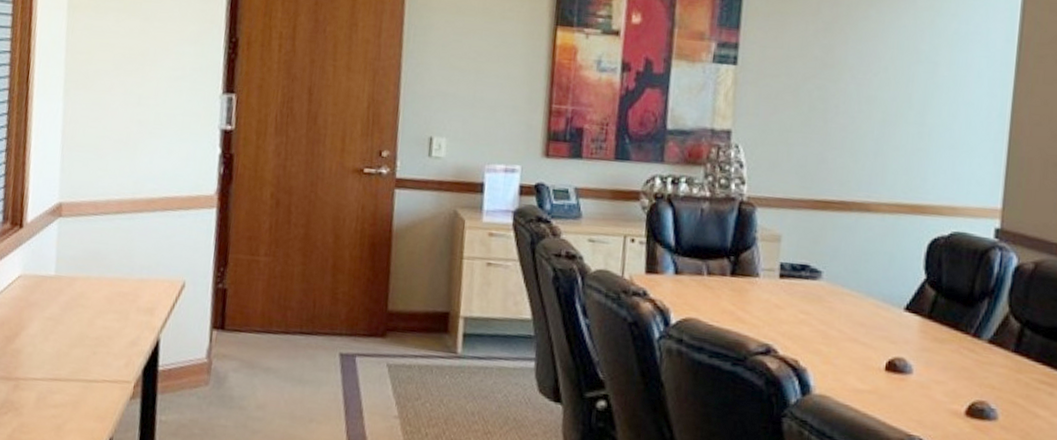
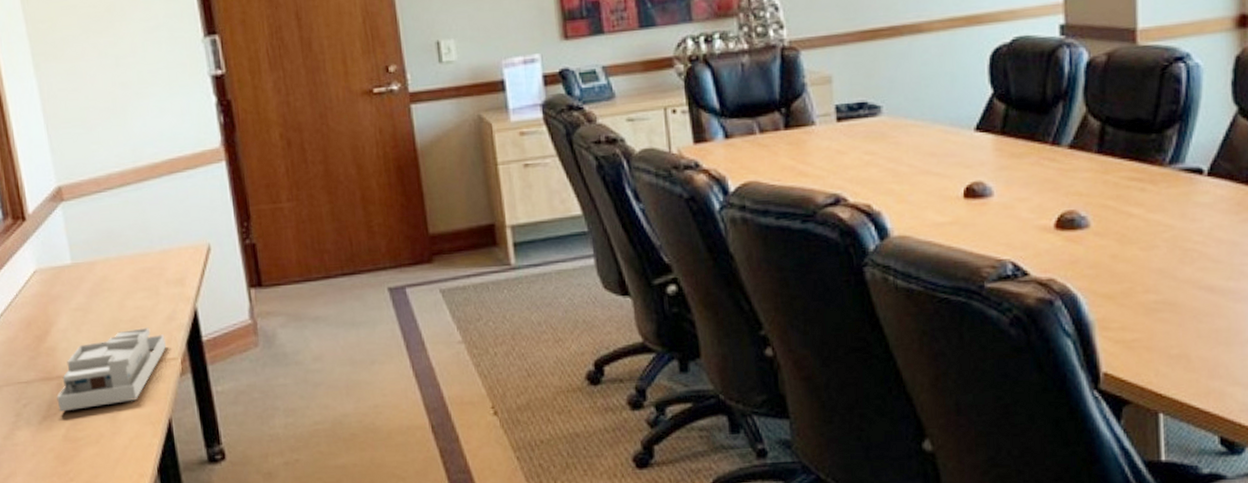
desk organizer: none [10,346,124,415] -> present [56,327,166,412]

